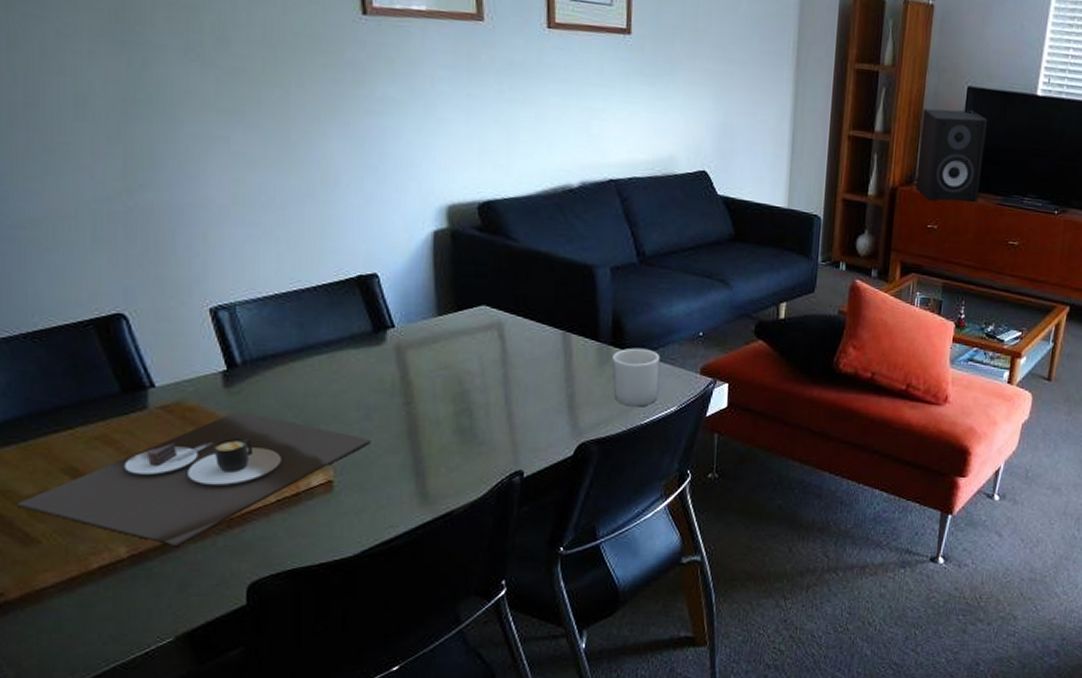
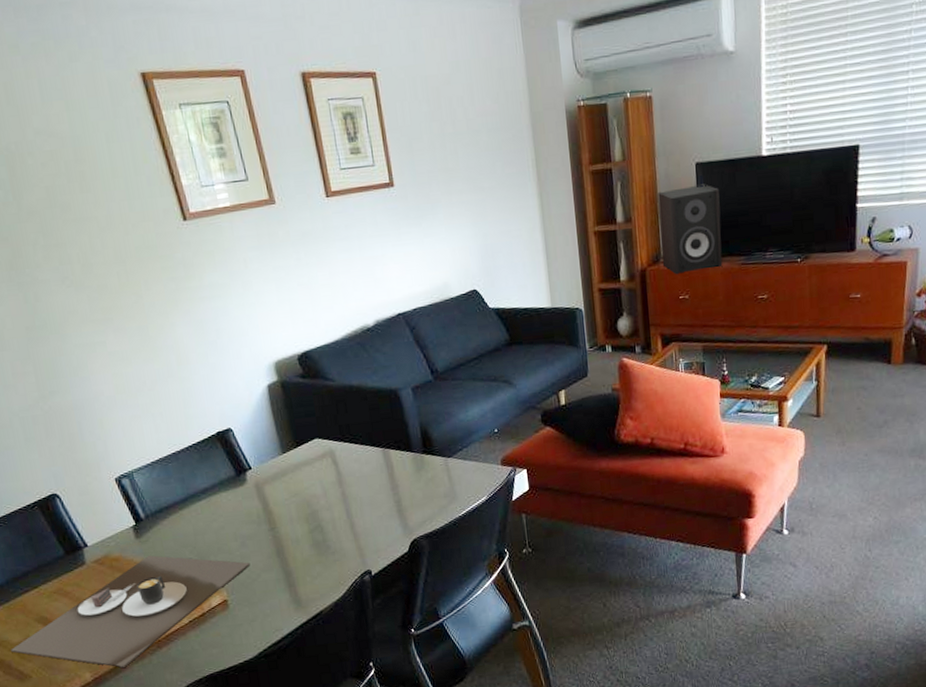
mug: present [611,347,661,407] -> none [425,451,469,503]

